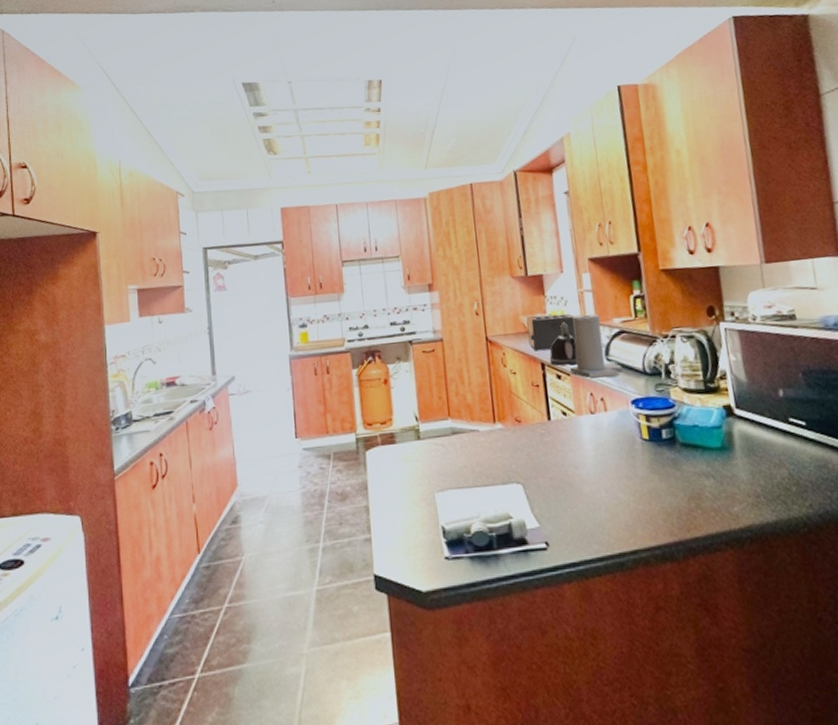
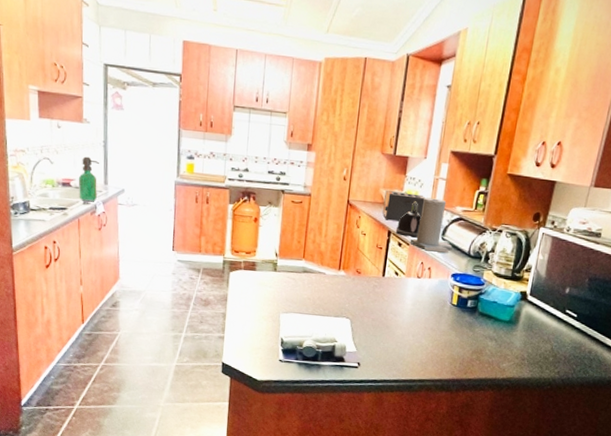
soap dispenser: none [183,348,205,400] -> present [78,156,99,202]

